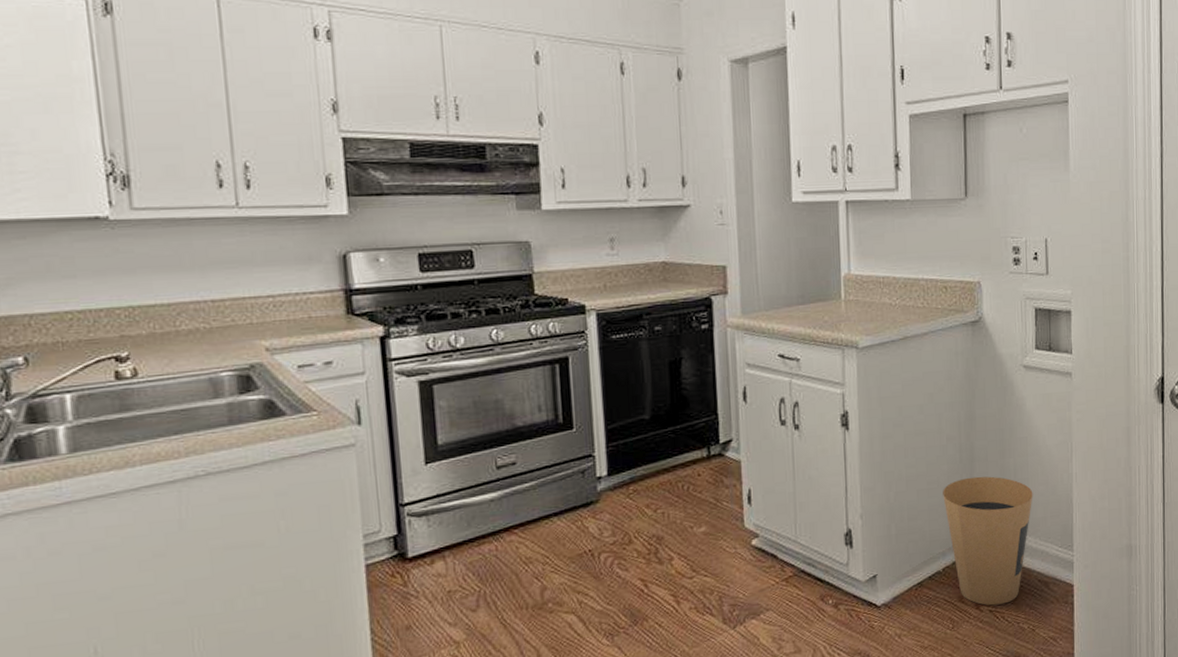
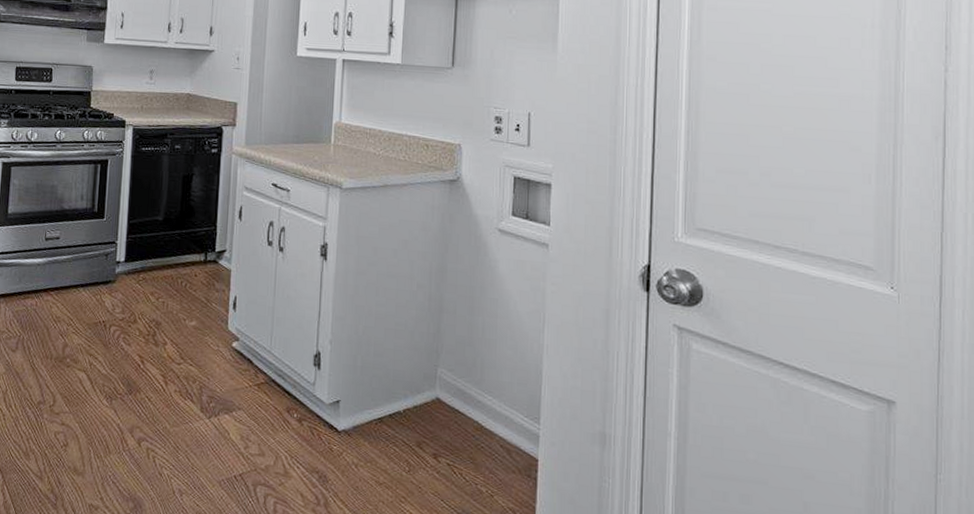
trash can: present [943,476,1033,606] -> none [409,326,500,461]

